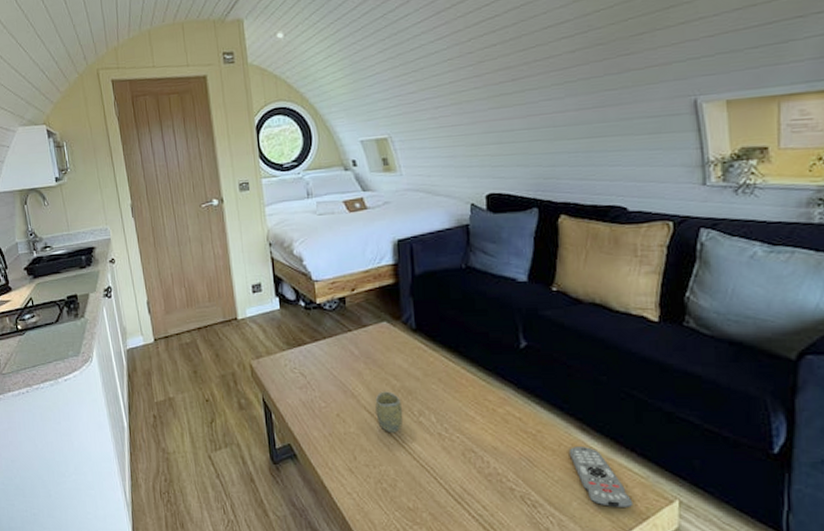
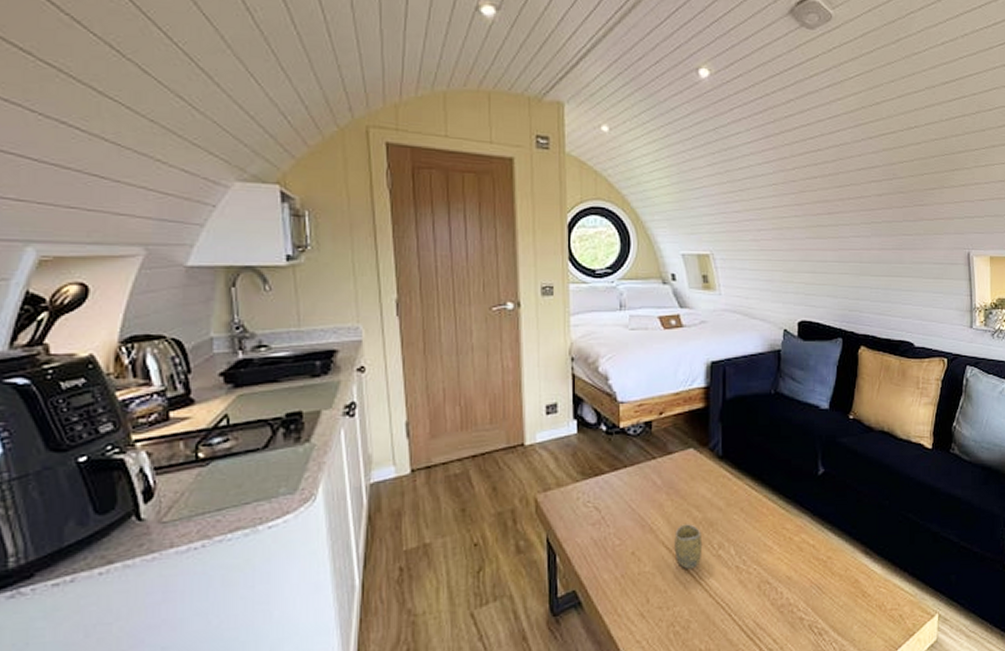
remote control: present [568,447,633,509] -> none [853,570,903,628]

